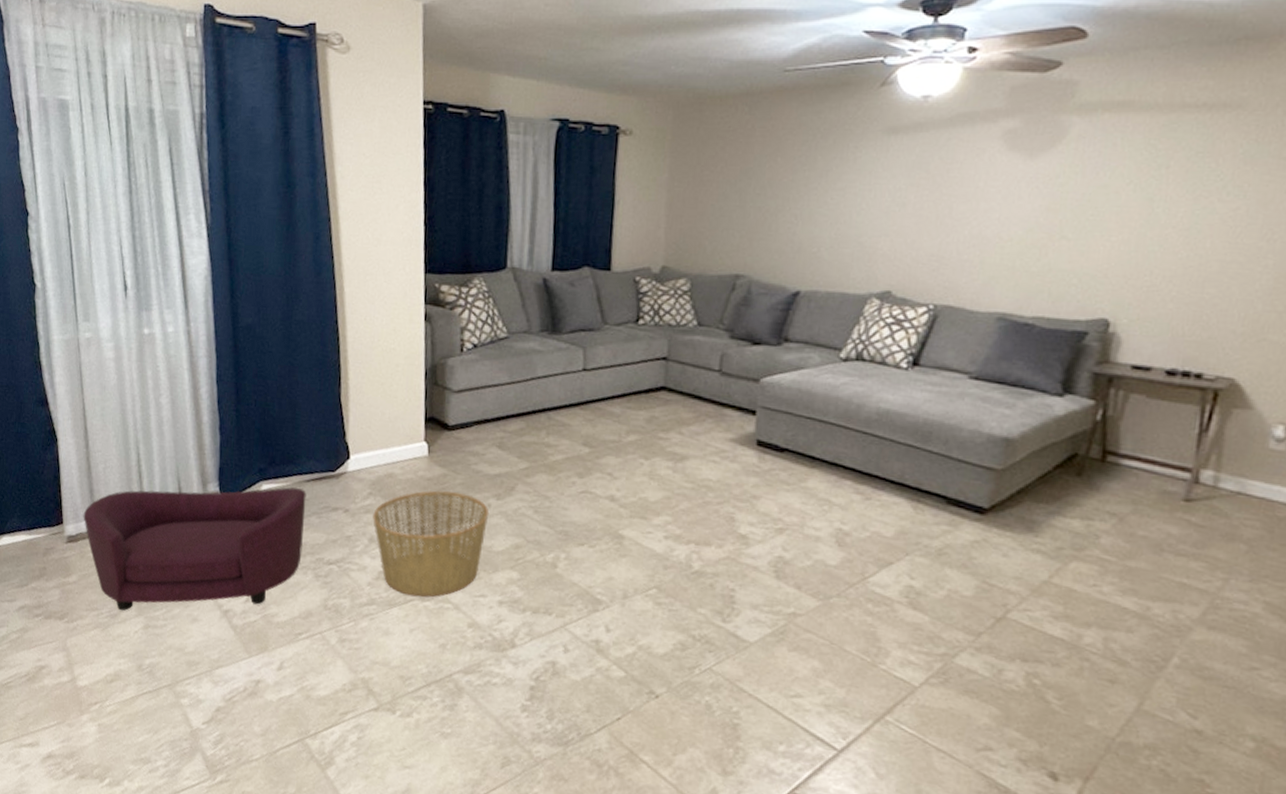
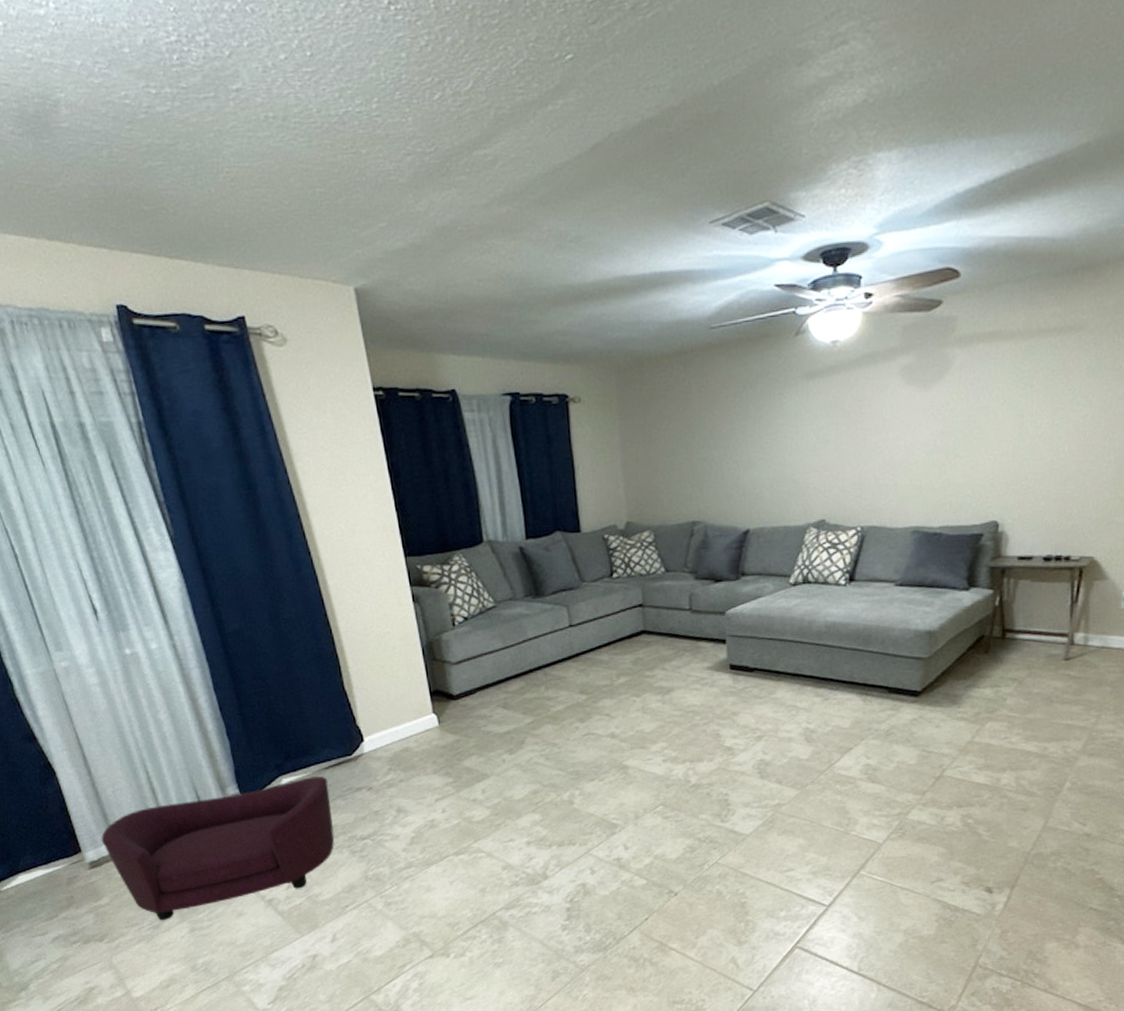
basket: present [373,490,490,597] -> none [396,754,505,853]

